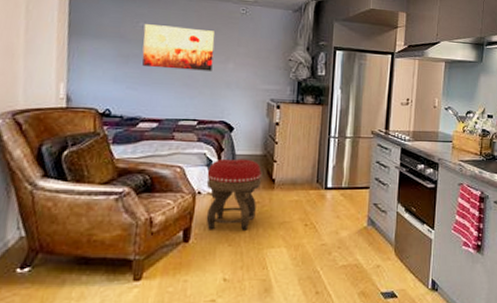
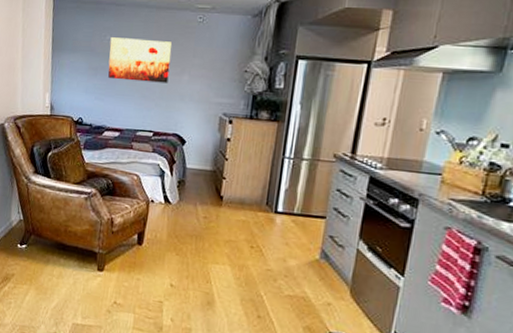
footstool: present [206,158,261,230] -> none [157,170,210,243]

